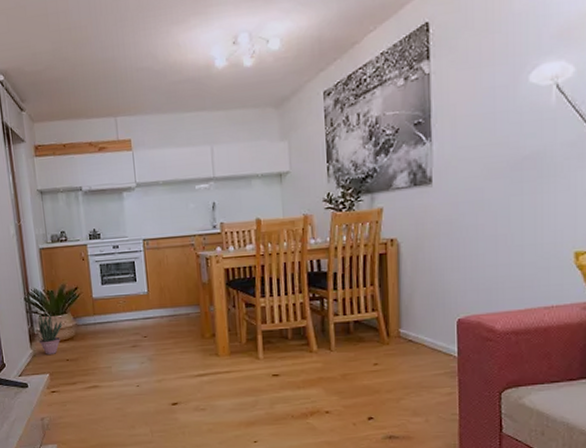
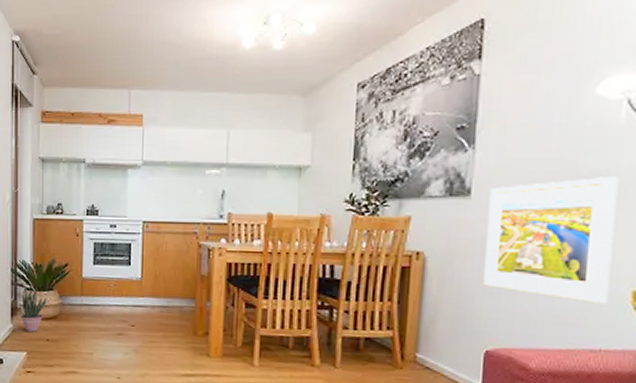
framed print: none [448,153,555,267] -> present [483,175,619,304]

